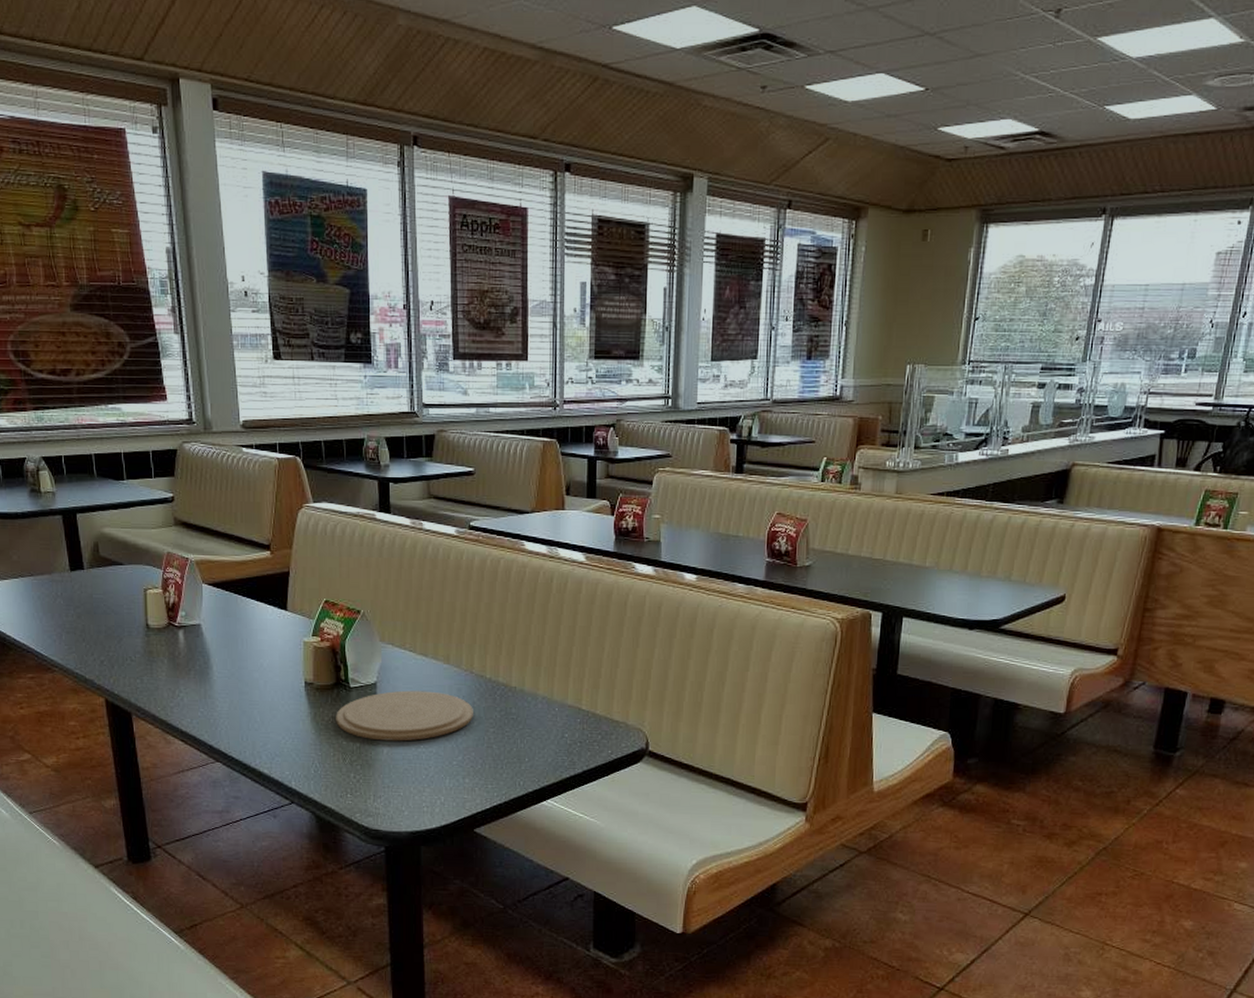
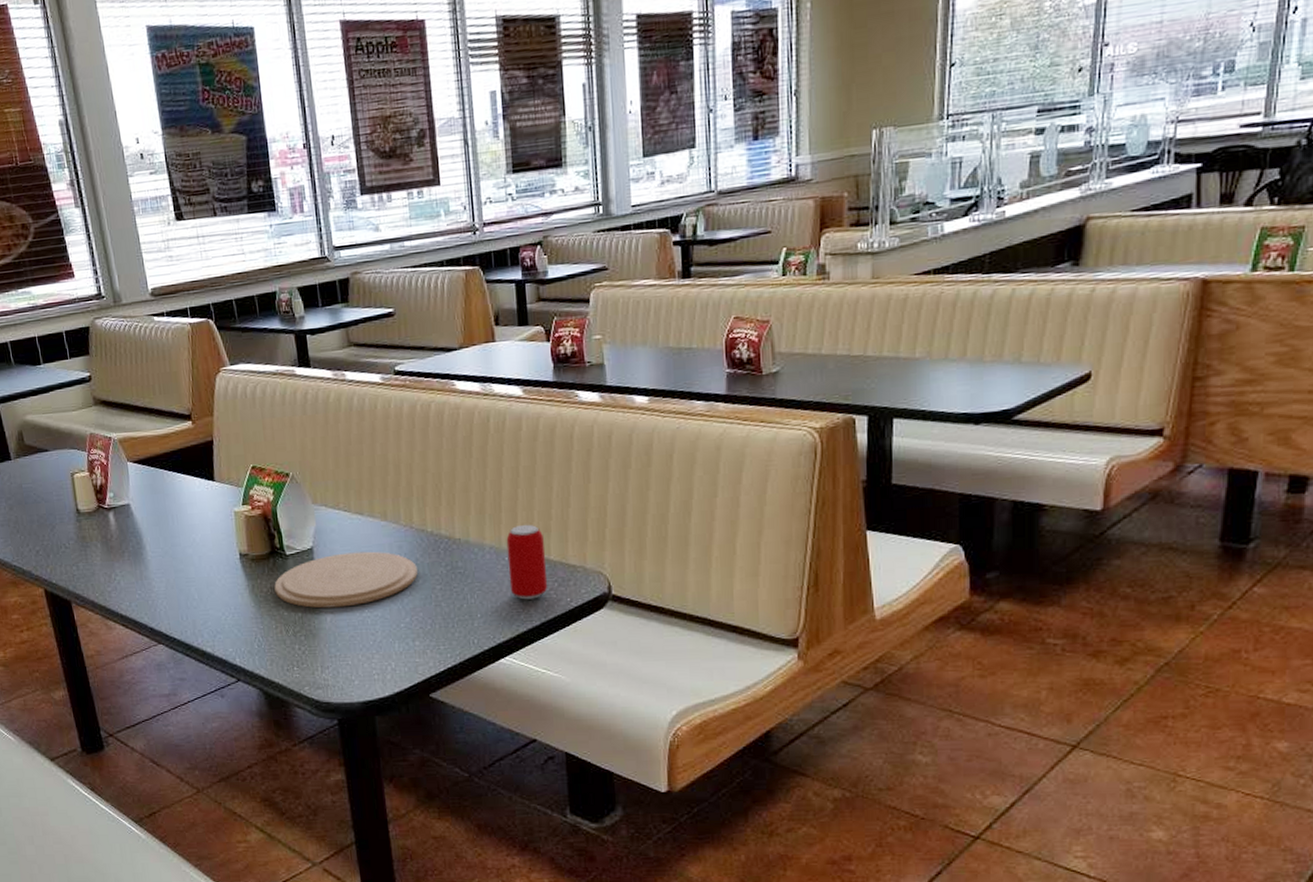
beverage can: none [557,679,592,749] -> present [506,524,548,600]

